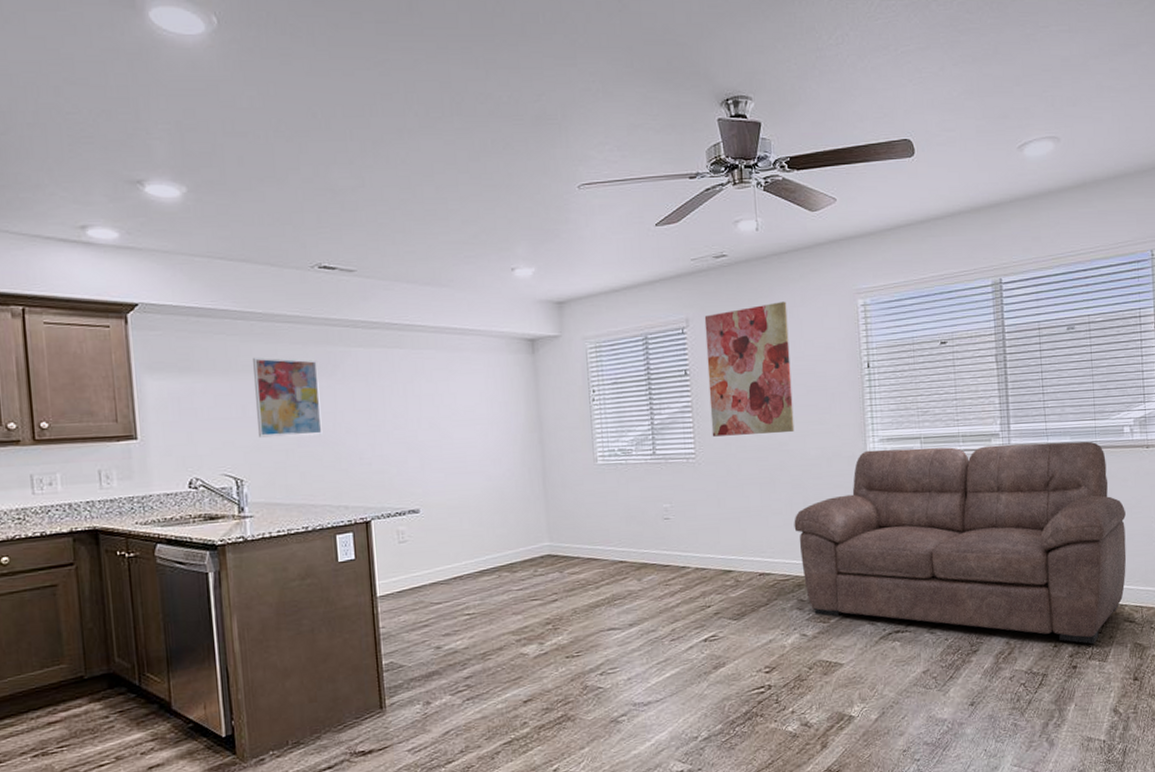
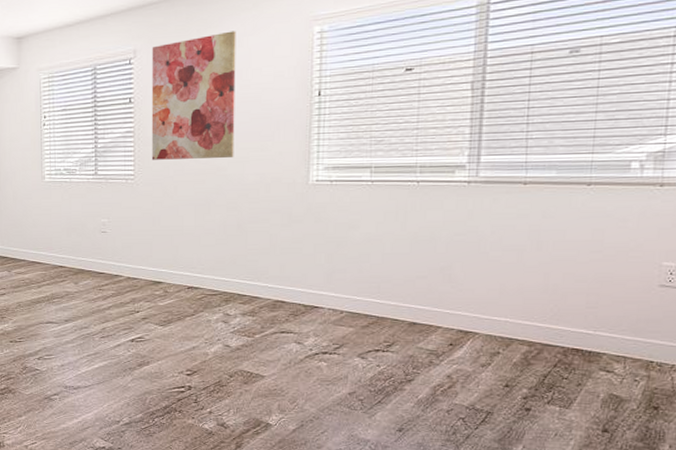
sofa: present [794,441,1127,645] -> none [226,176,619,390]

